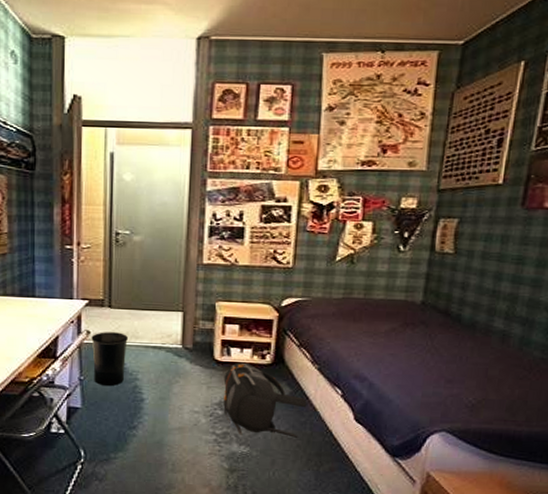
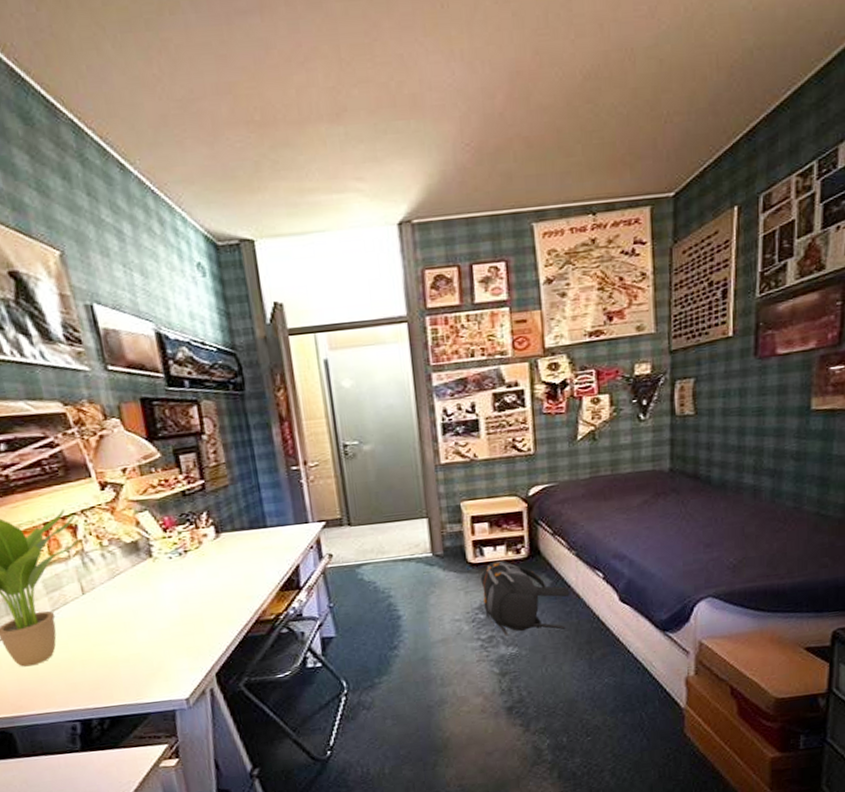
waste bin: present [91,332,129,387] -> none [334,550,376,610]

